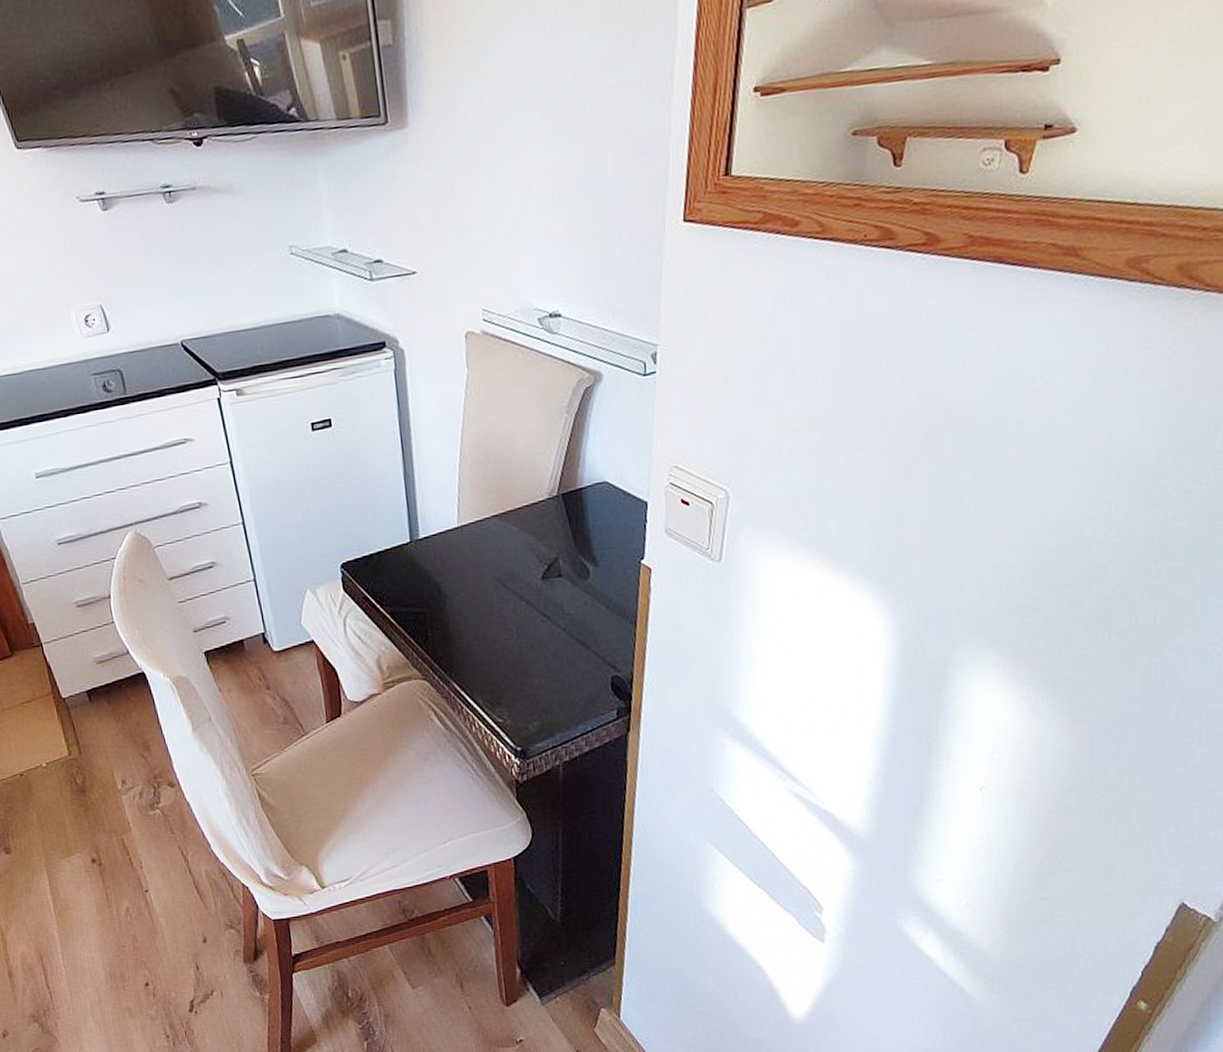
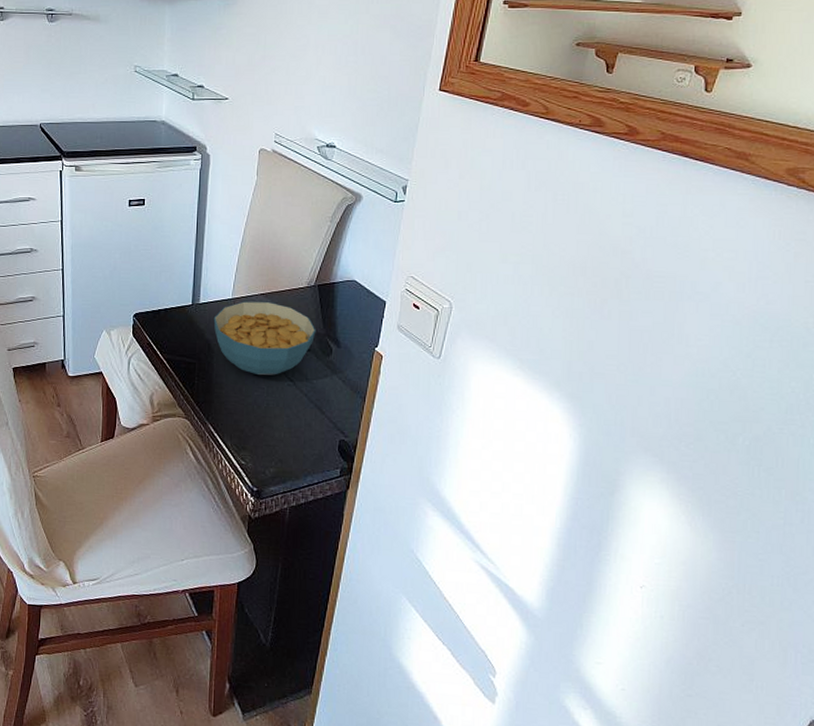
cereal bowl: none [439,523,567,615] -> present [213,301,316,375]

